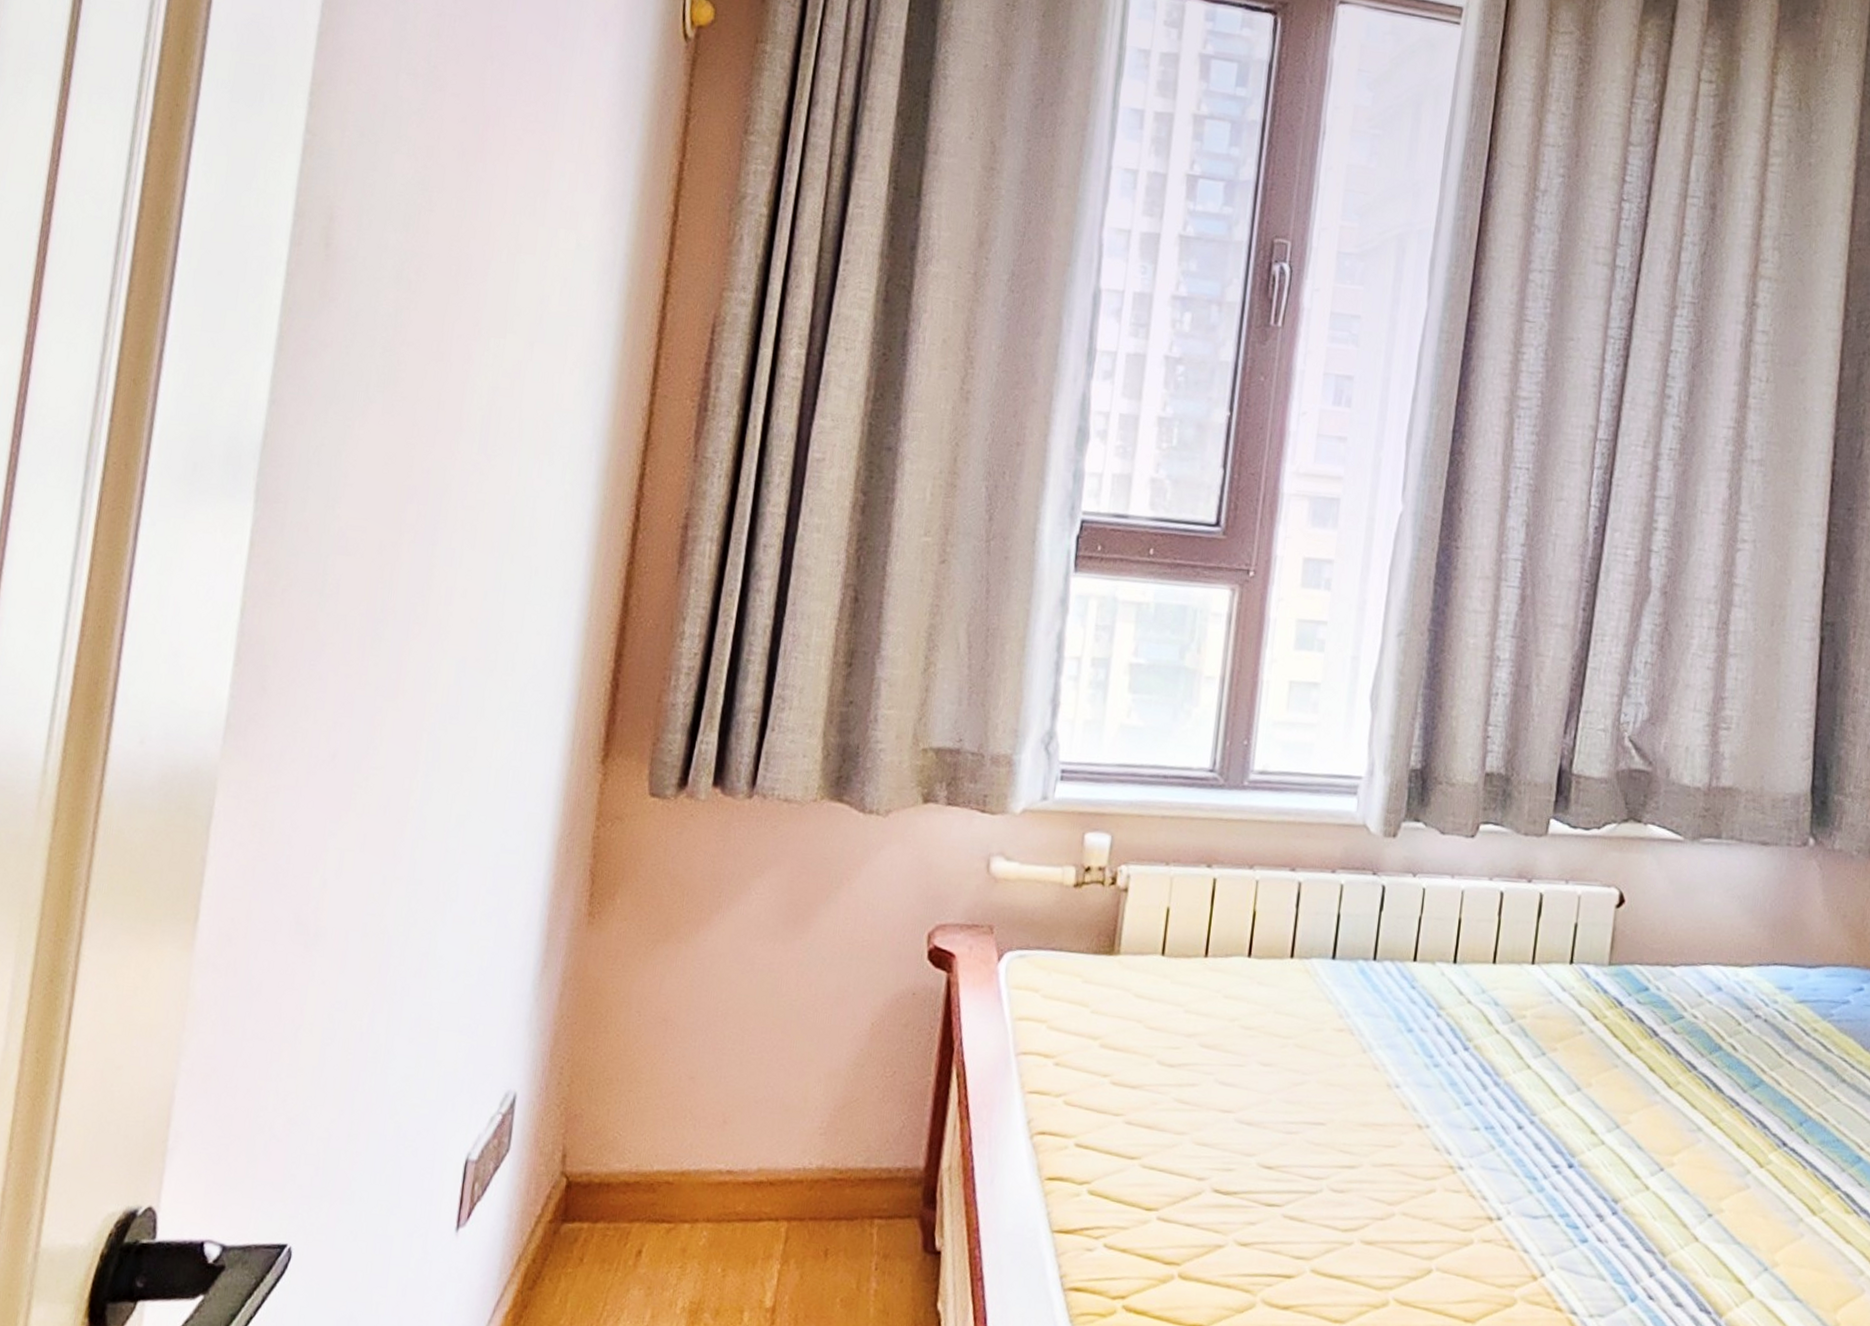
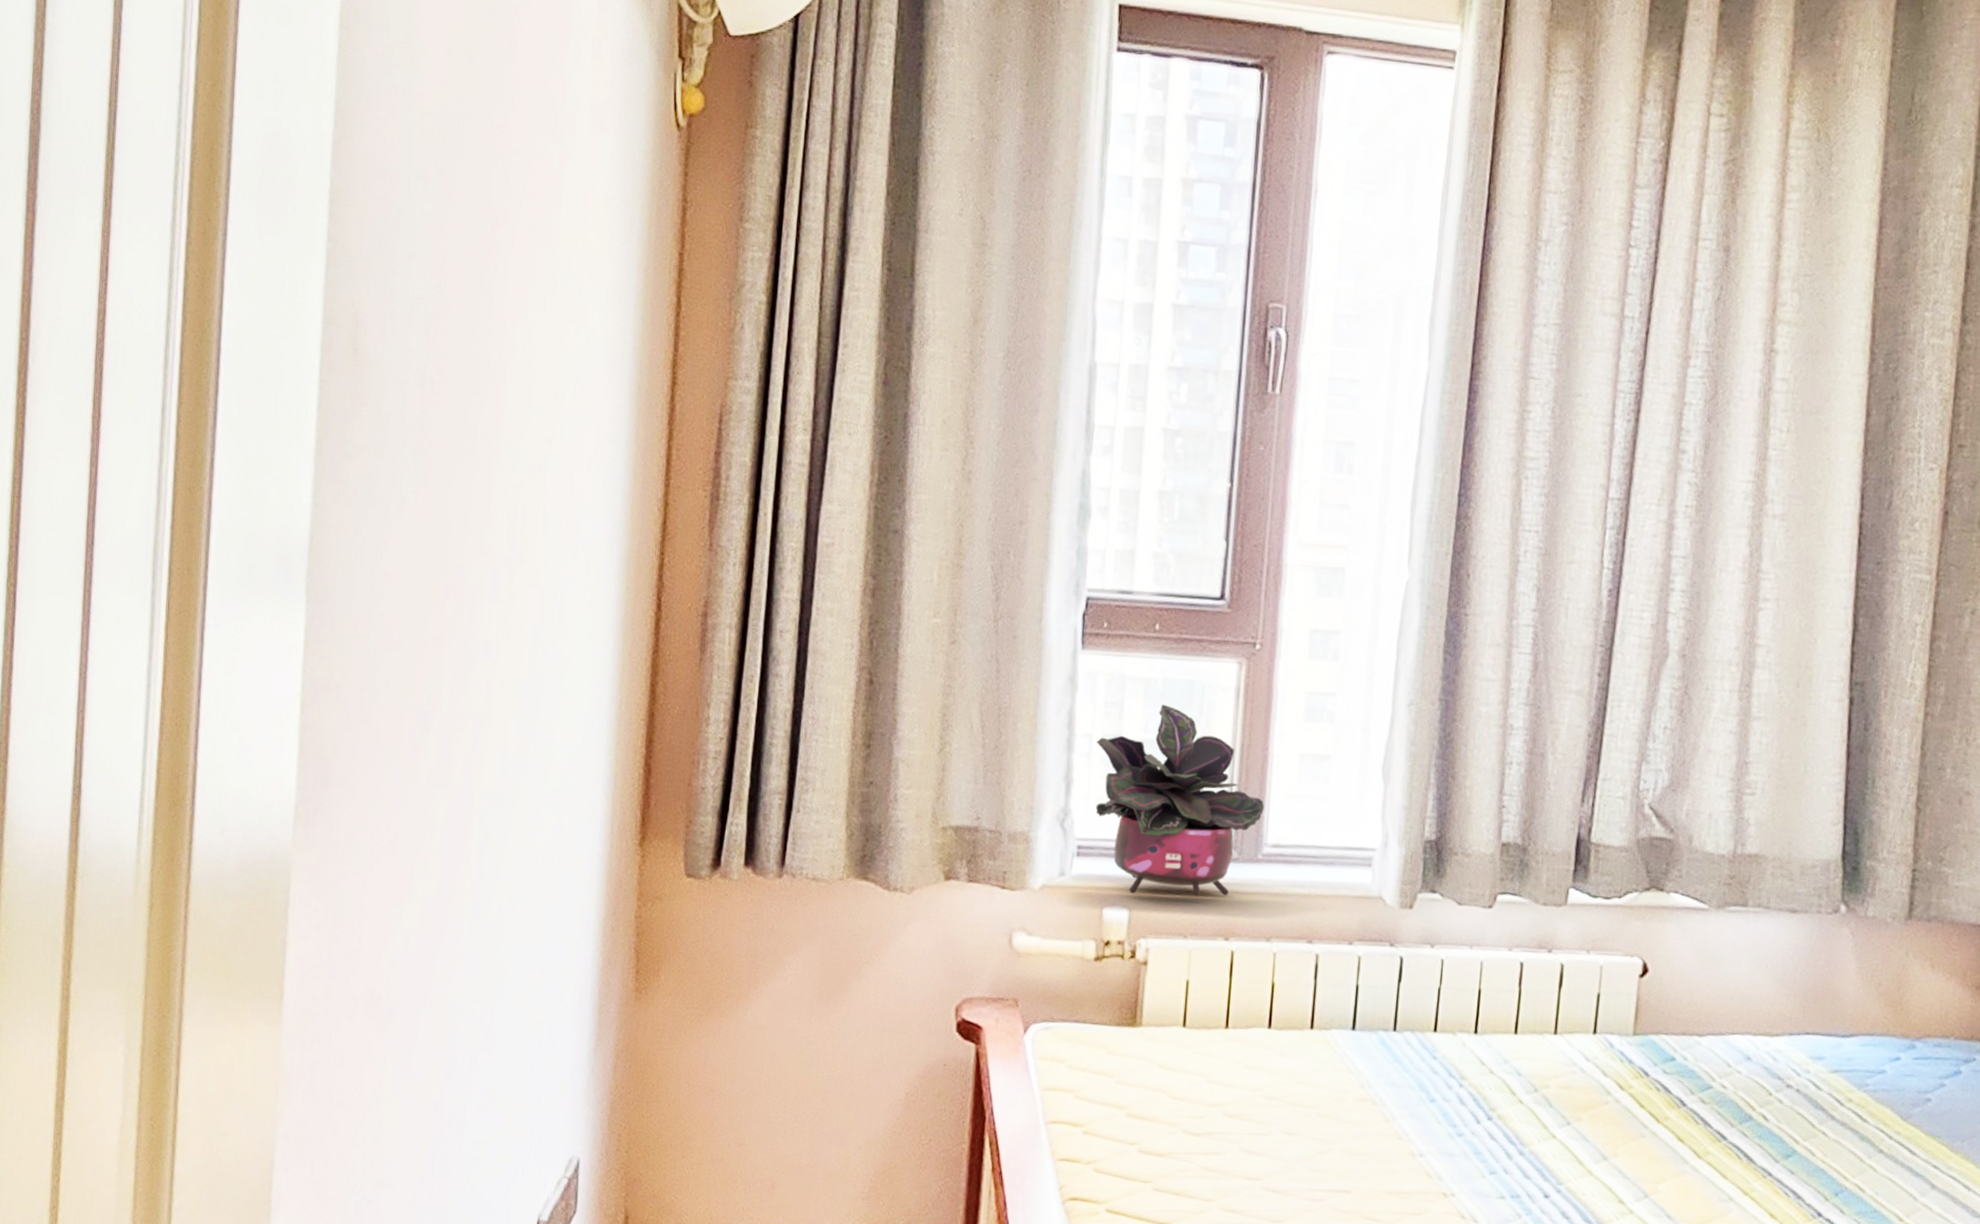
potted plant: none [1081,629,1252,823] -> present [1095,704,1264,896]

